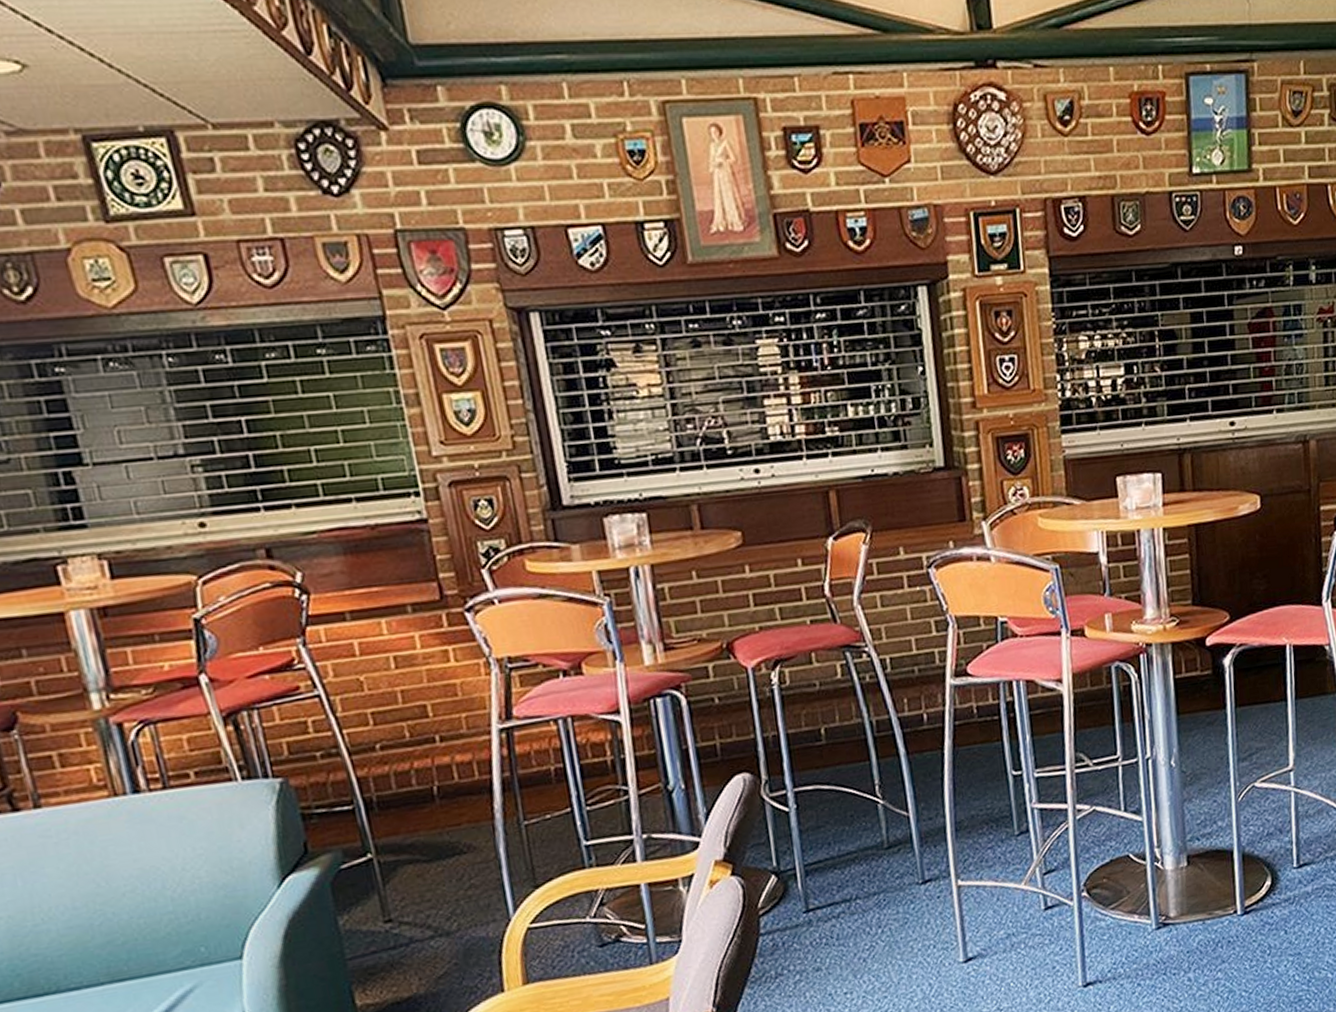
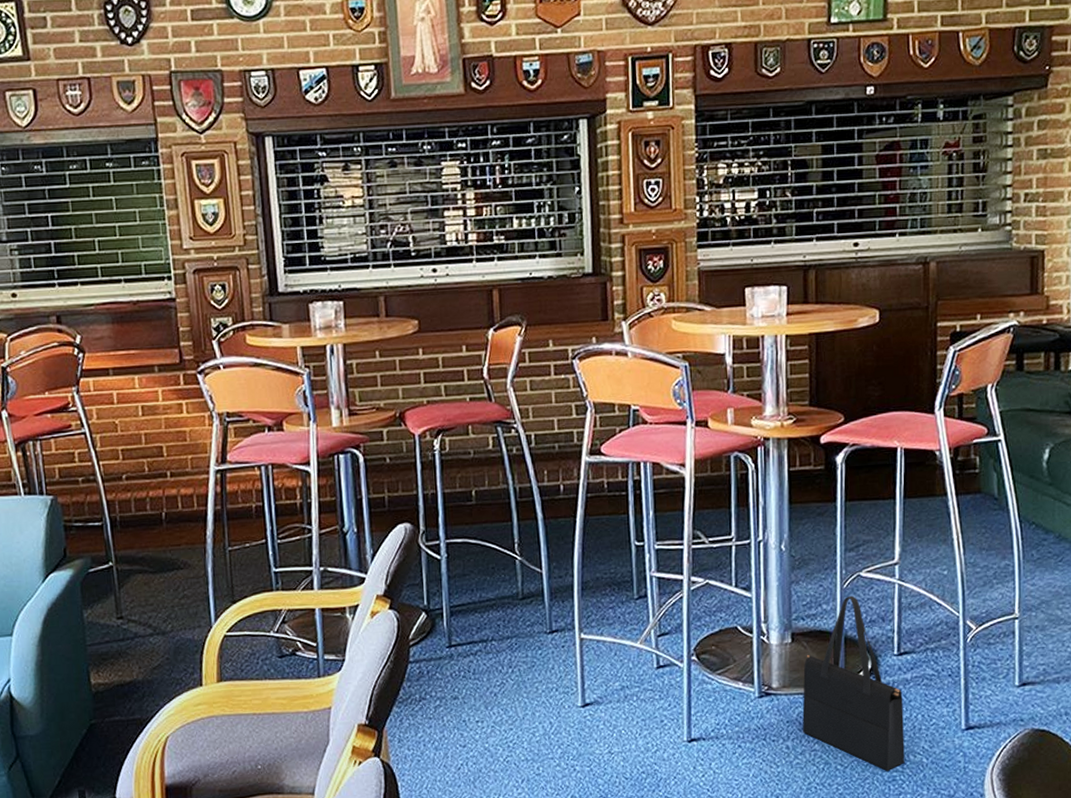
tote bag: none [1201,808,1310,993] -> present [802,595,905,772]

